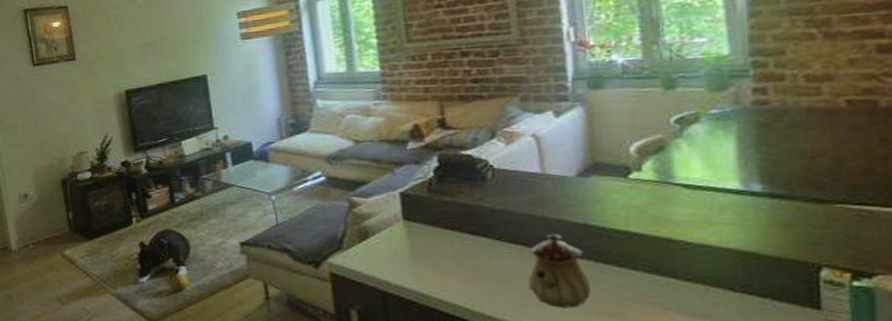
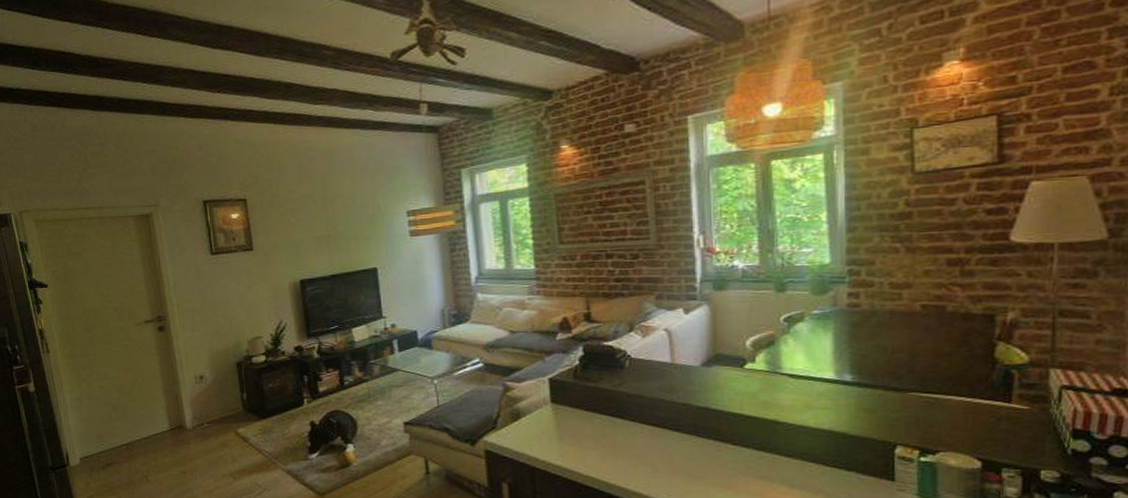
teapot: present [528,233,591,308] -> none [657,415,709,481]

